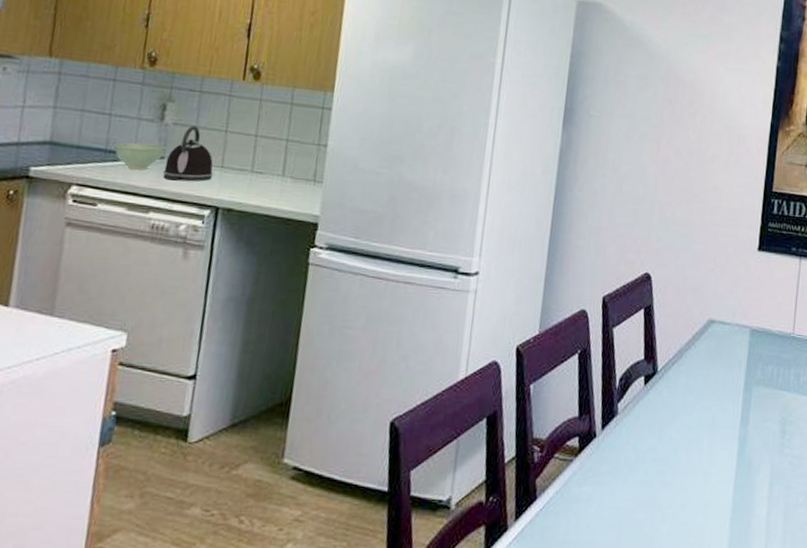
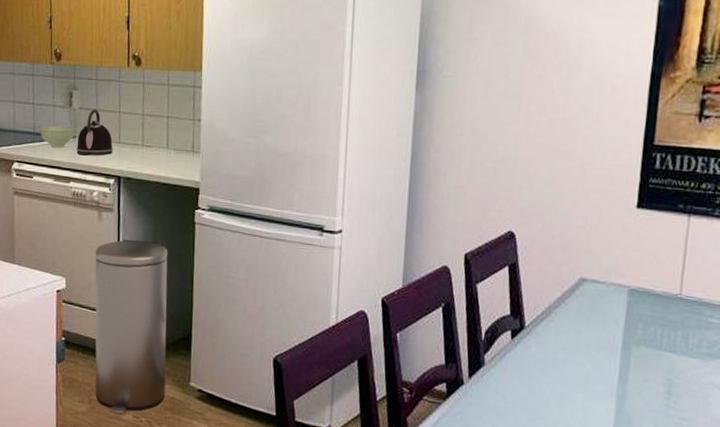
pedal bin: none [151,283,272,507] -> present [95,239,168,414]

